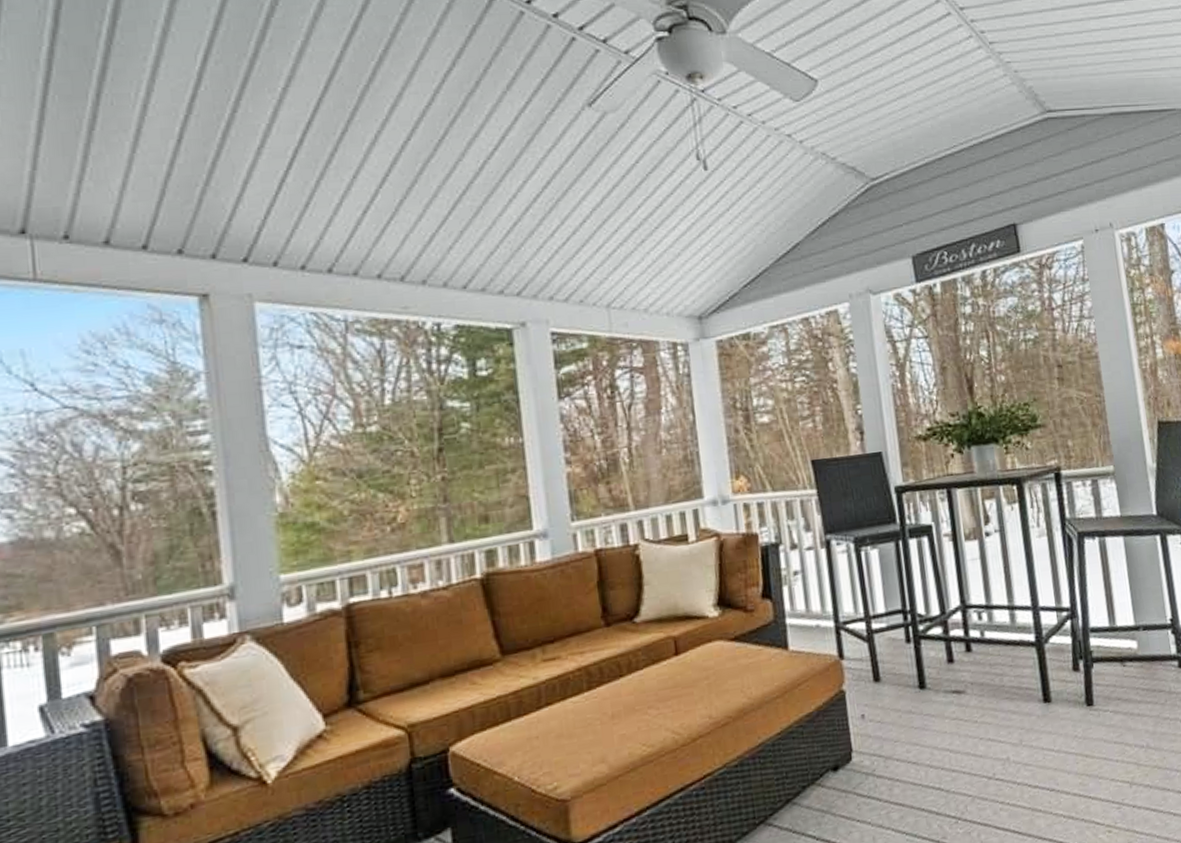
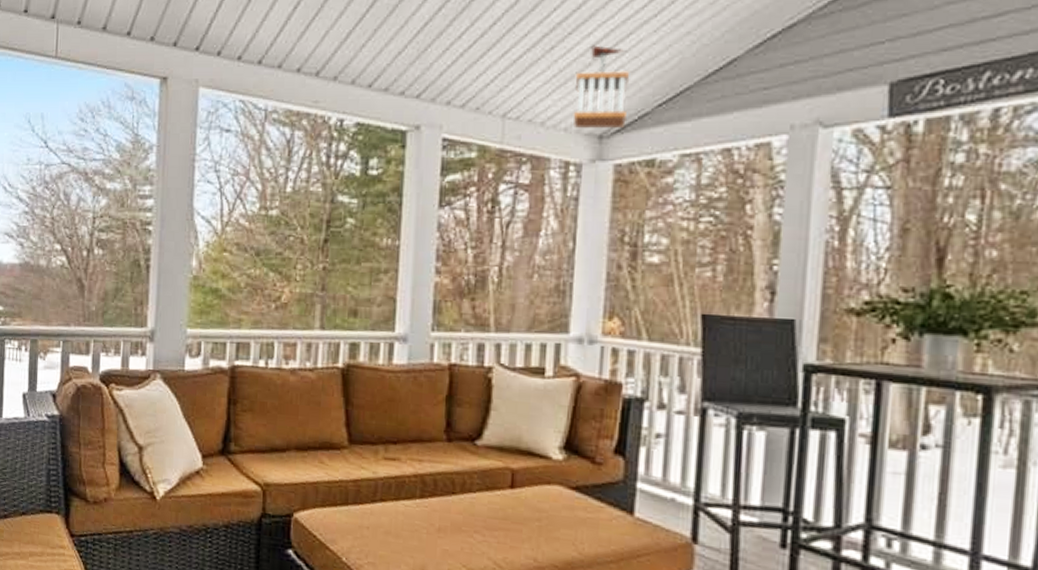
wind chime: none [668,237,720,312] -> present [573,45,630,128]

